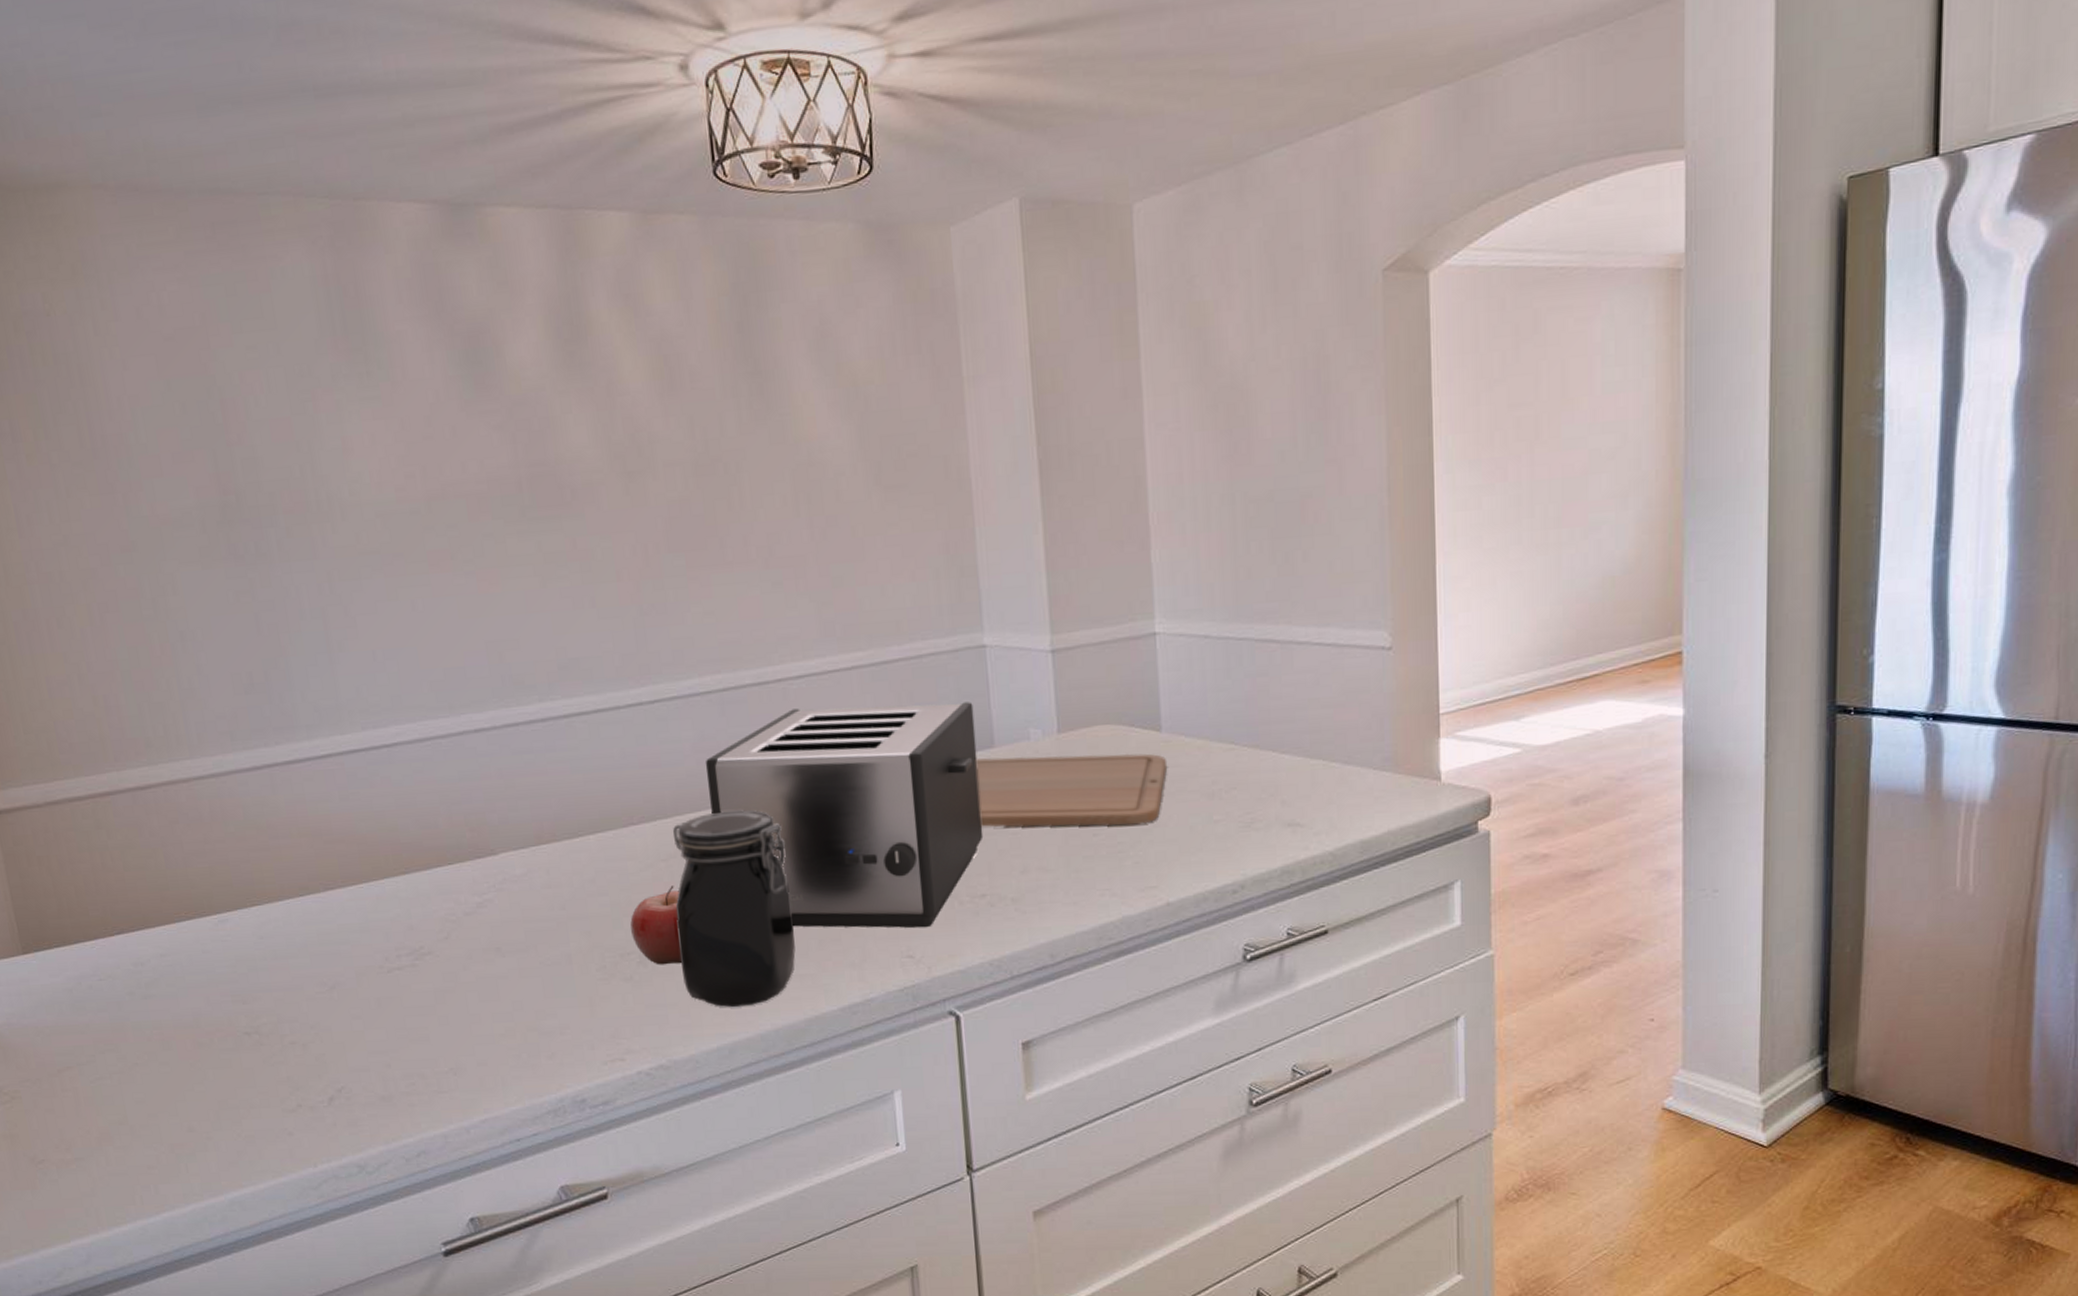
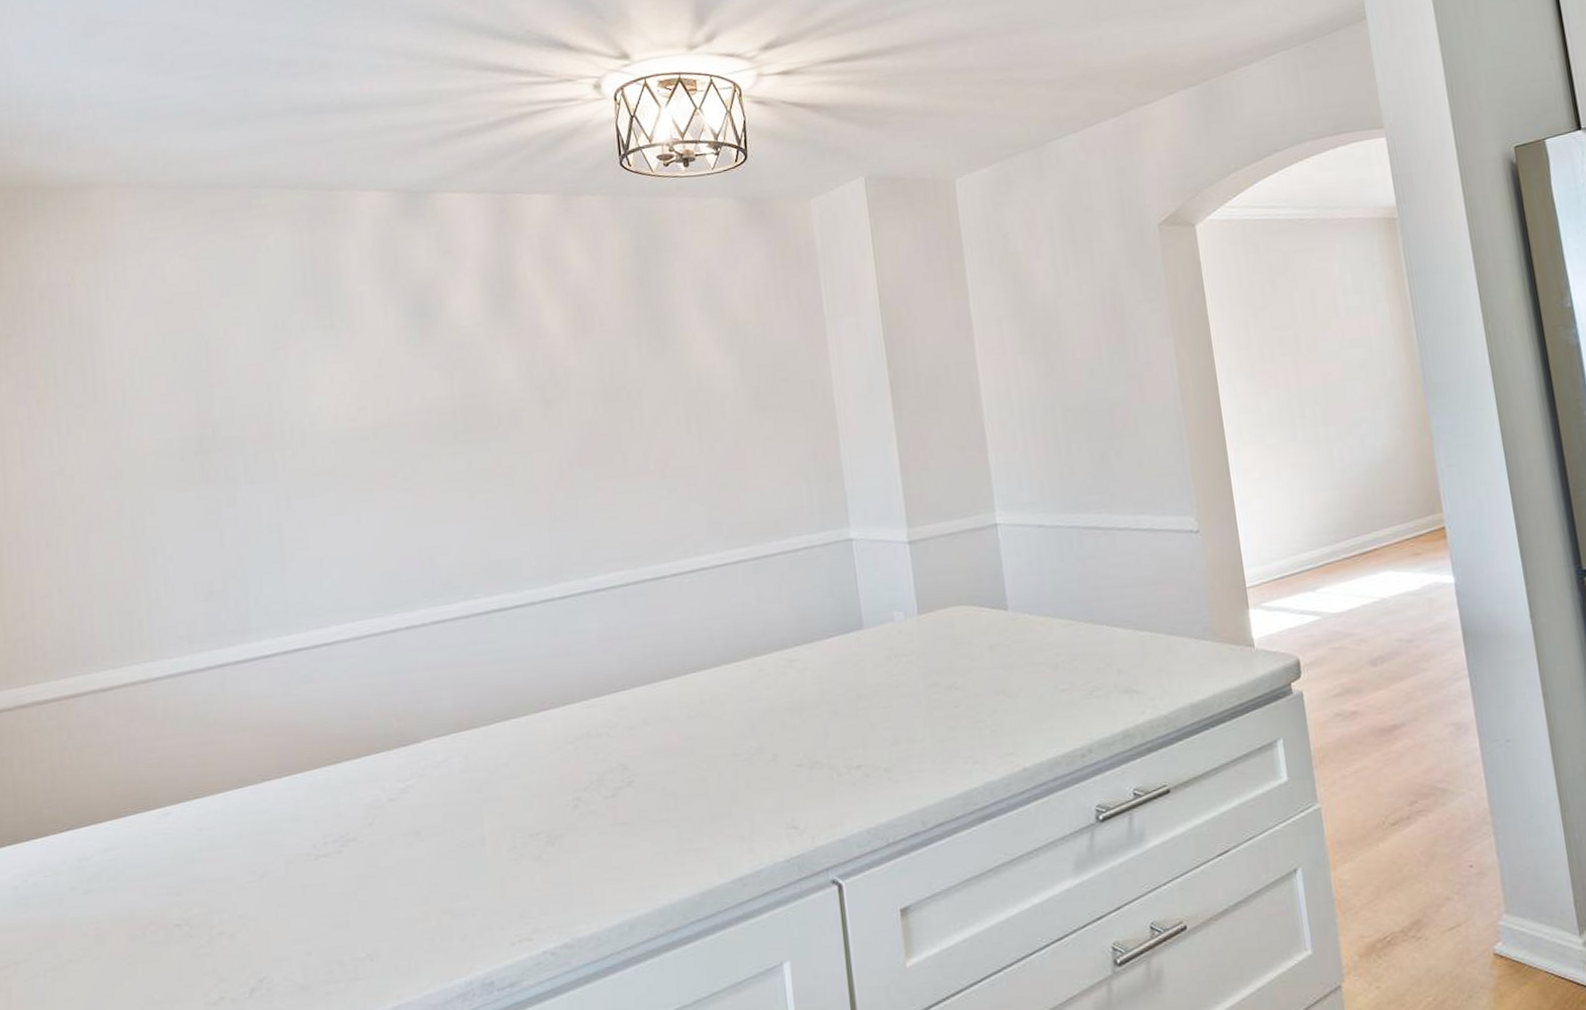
fruit: present [630,885,682,965] -> none [540,766,586,844]
jar: present [672,809,796,1007] -> none [579,692,691,883]
toaster: present [705,702,984,929] -> none [609,589,857,803]
chopping board: present [976,753,1168,828] -> none [848,630,1016,703]

